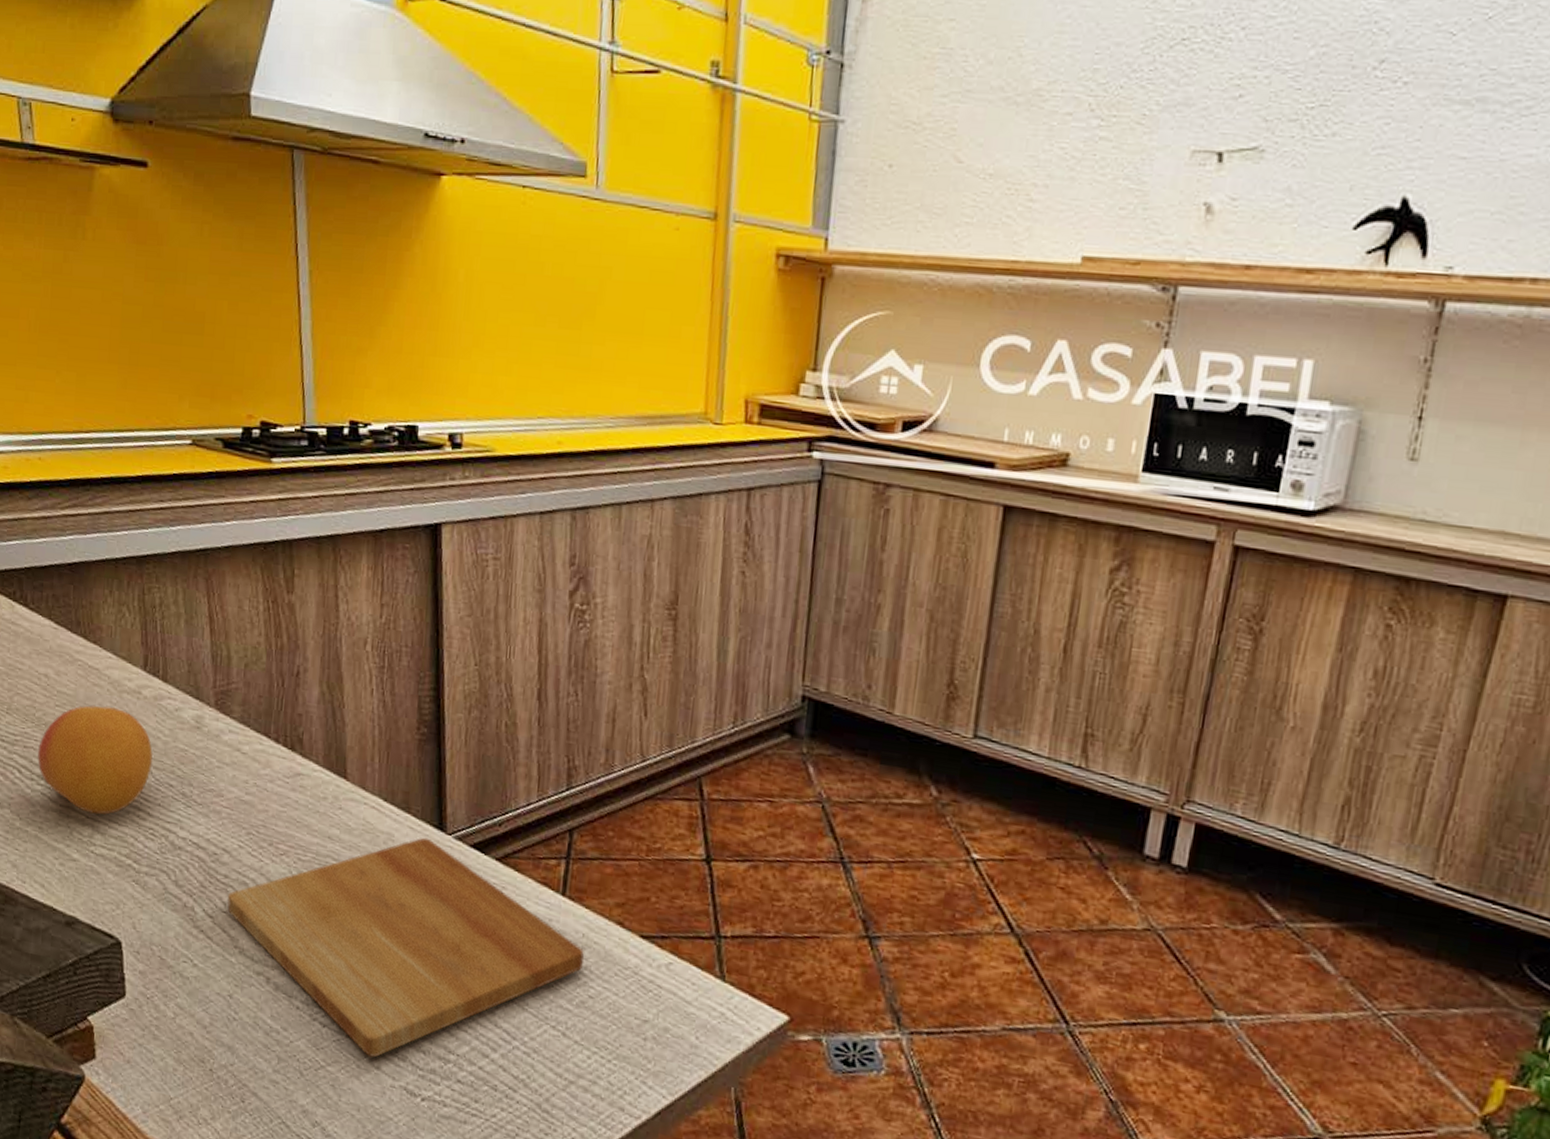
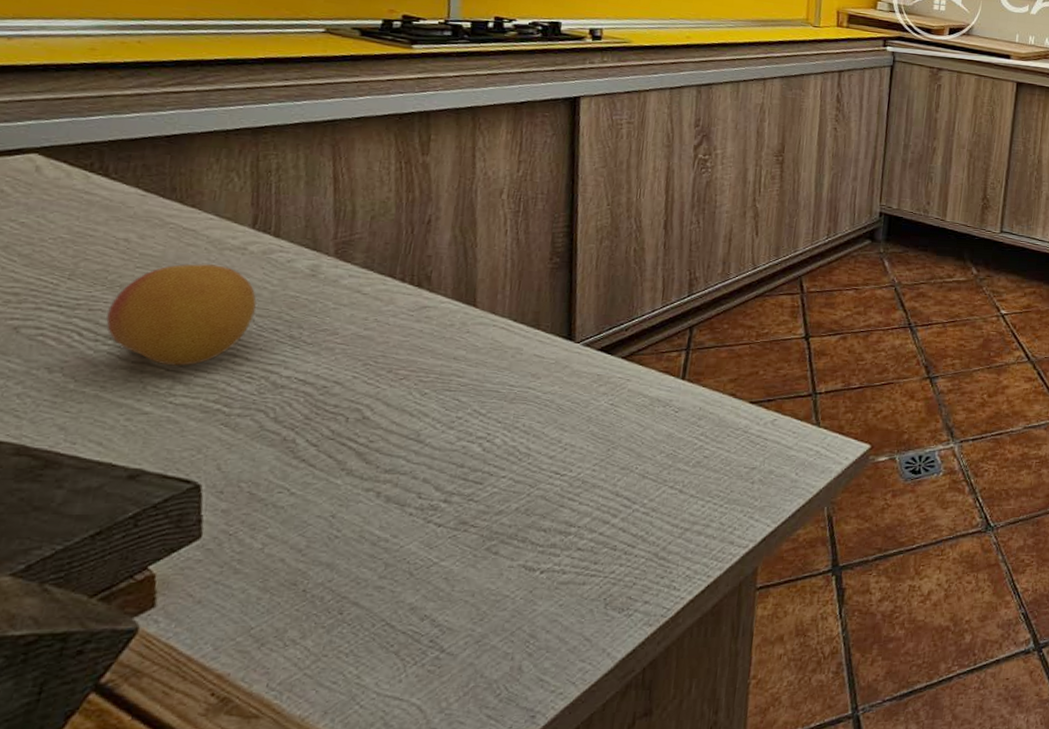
cutting board: present [227,837,584,1057] -> none [335,347,701,545]

